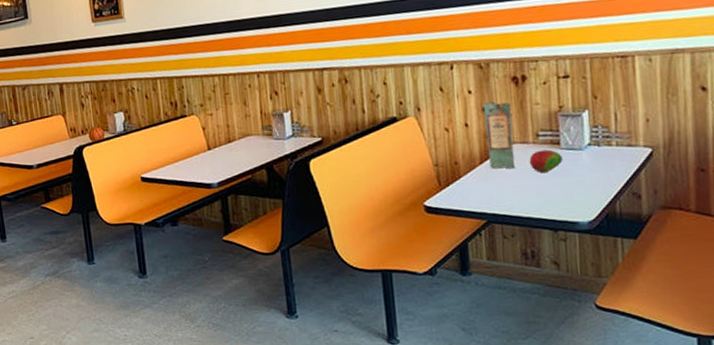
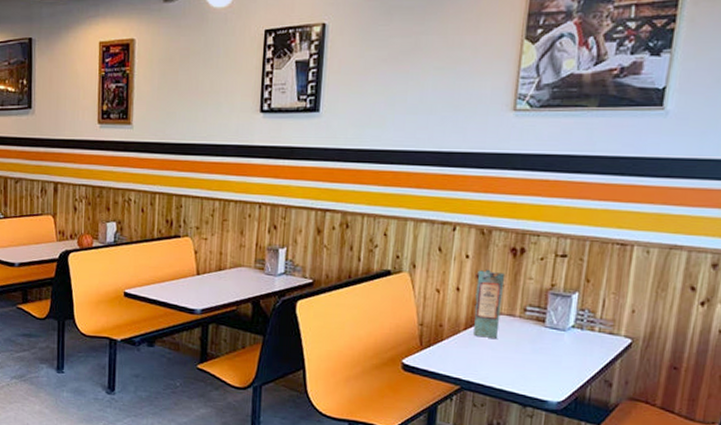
fruit: present [529,149,563,172] -> none [512,325,545,347]

